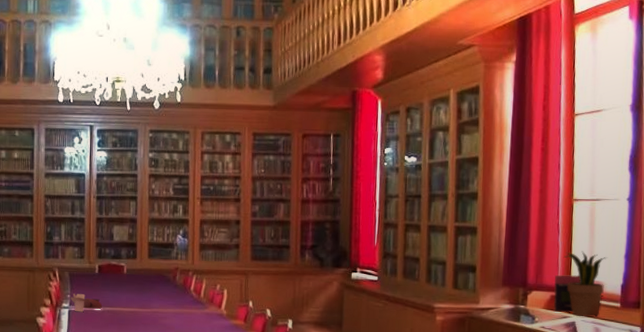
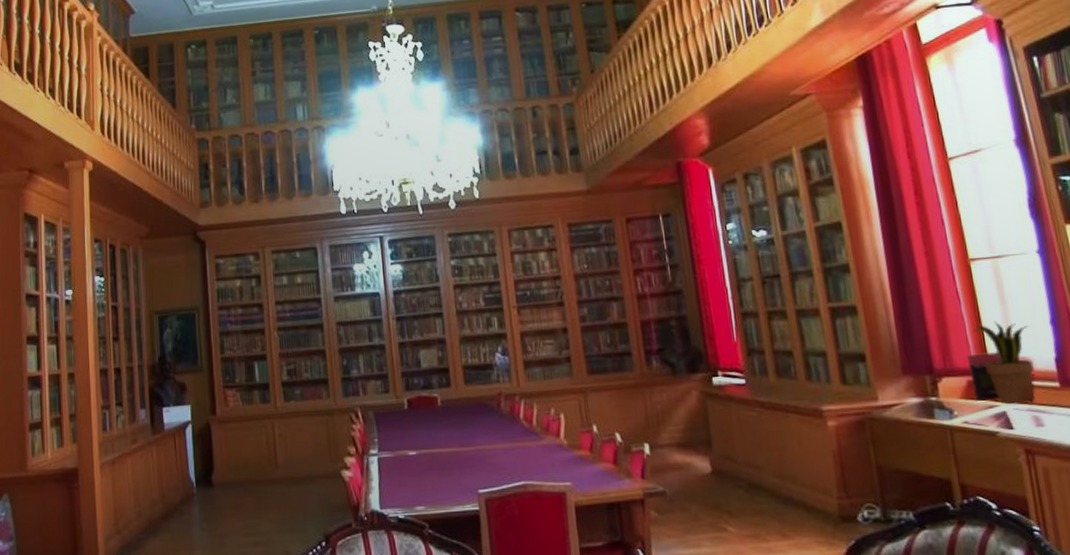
papers: present [70,294,102,312] -> none [378,436,417,459]

